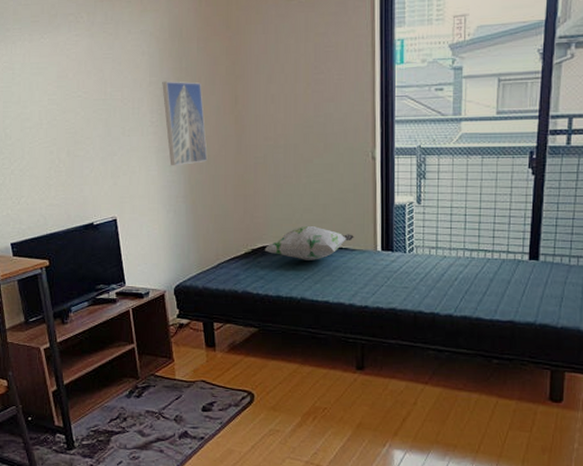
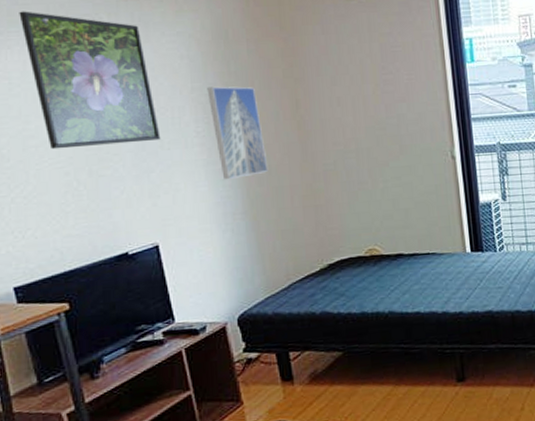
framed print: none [22,10,123,131] -> present [19,11,161,150]
decorative pillow: present [264,225,354,260] -> none [342,232,441,271]

